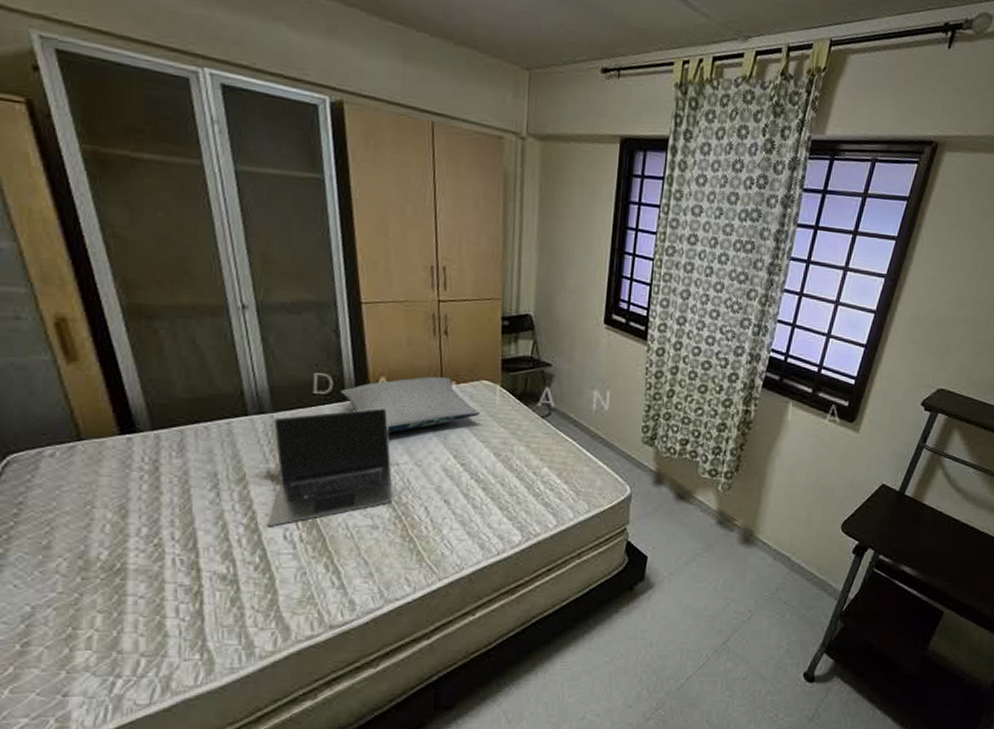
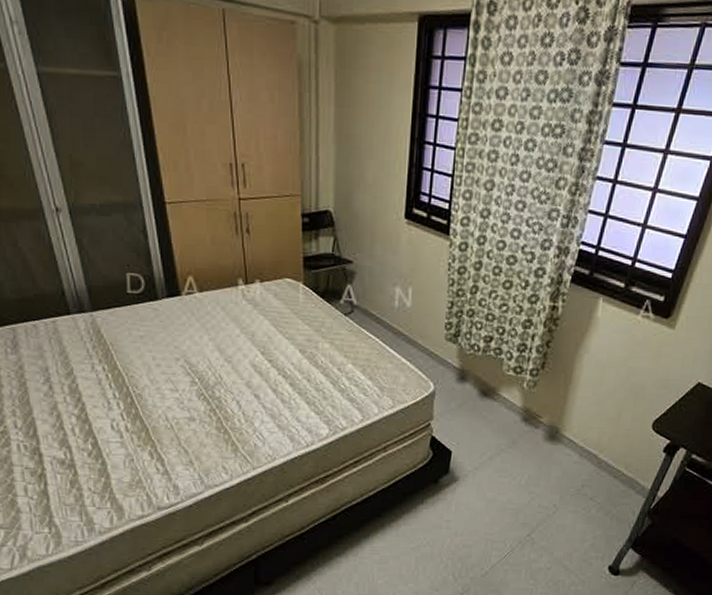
laptop: present [267,407,393,526] -> none [93,306,207,417]
pillow: present [340,376,481,433] -> none [151,274,285,330]

